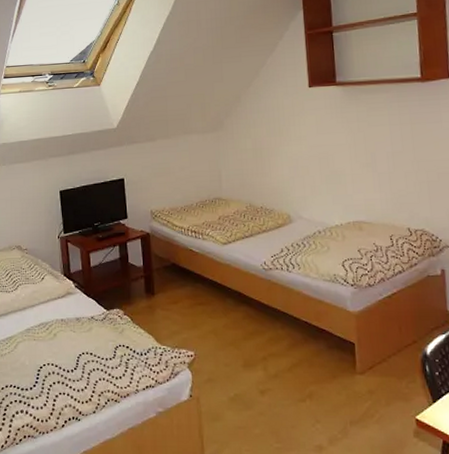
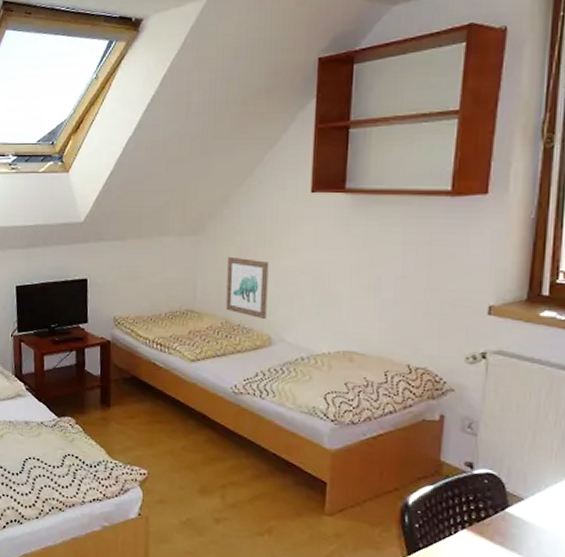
wall art: none [246,147,284,201] -> present [226,256,269,320]

